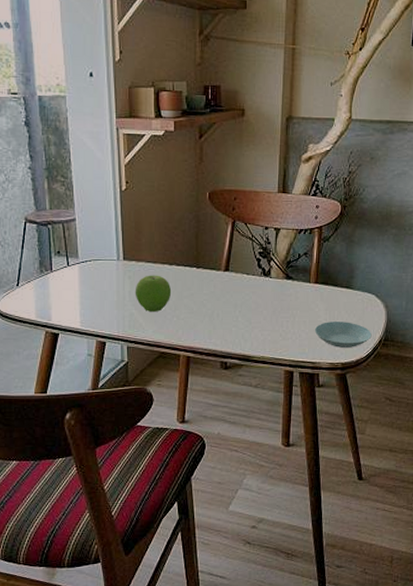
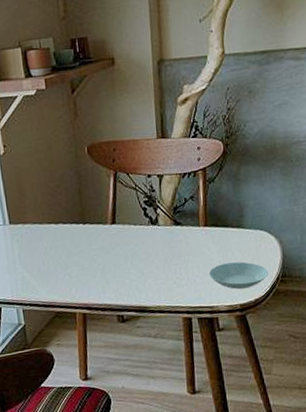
fruit: present [135,275,172,312] -> none [24,235,61,273]

